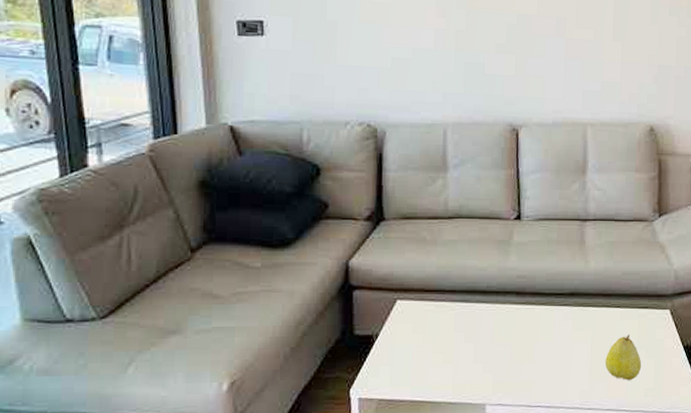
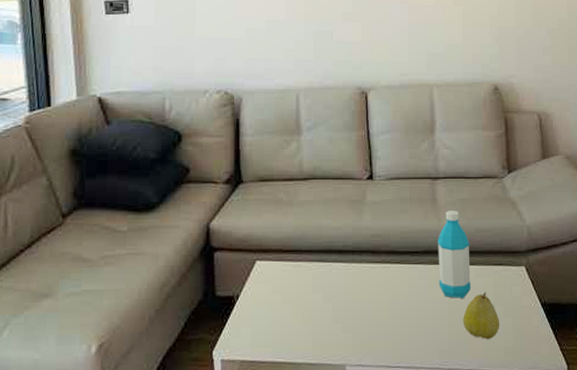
water bottle: none [583,253,617,340] -> present [438,211,471,298]

